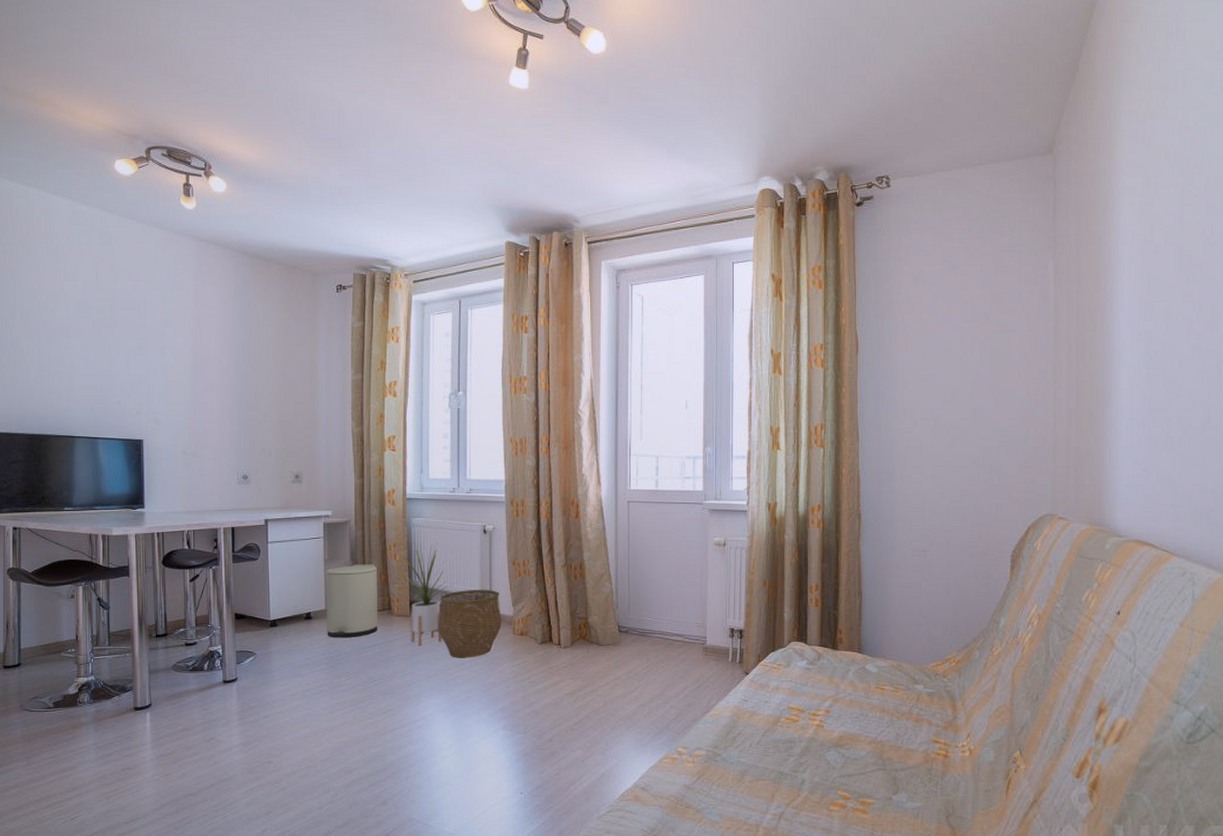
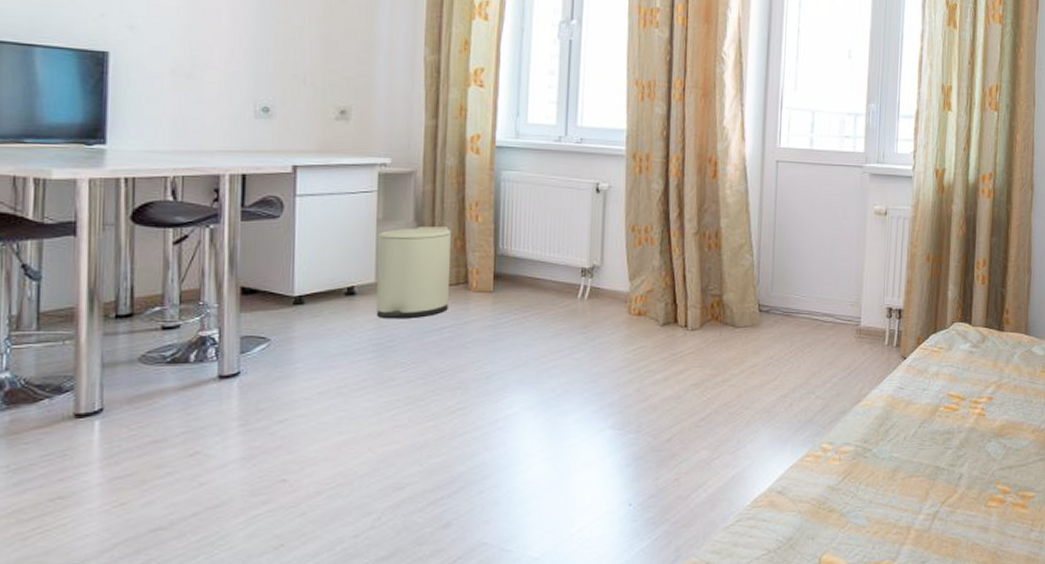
house plant: present [399,542,453,647] -> none [481,201,553,330]
basket: present [437,589,502,658] -> none [530,259,615,344]

